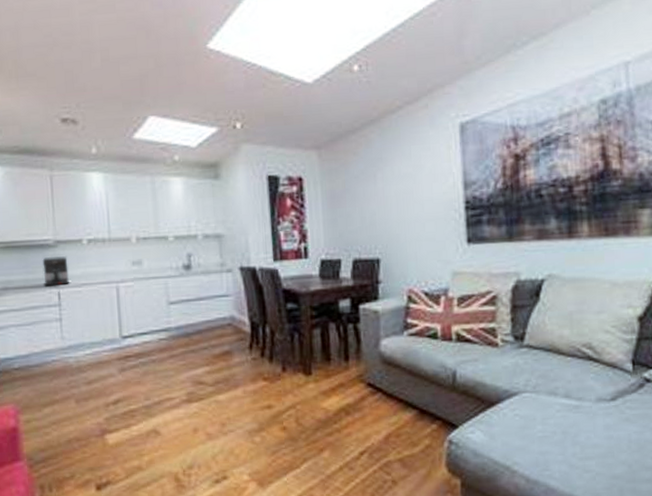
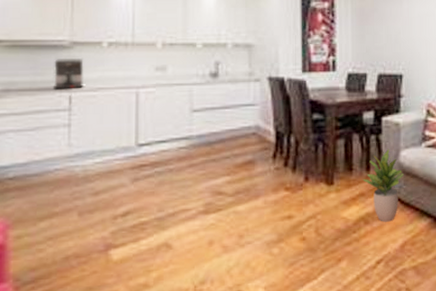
potted plant: none [342,337,385,413] -> present [363,148,403,222]

